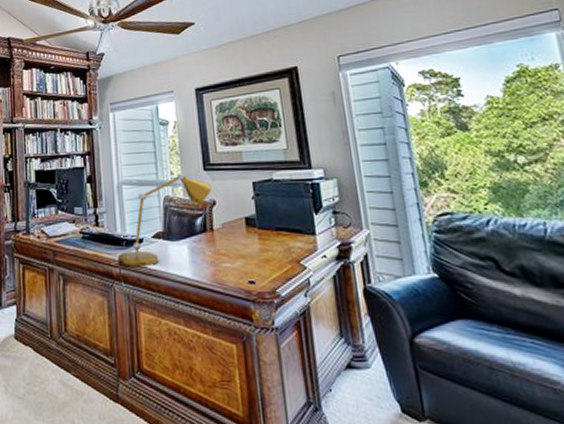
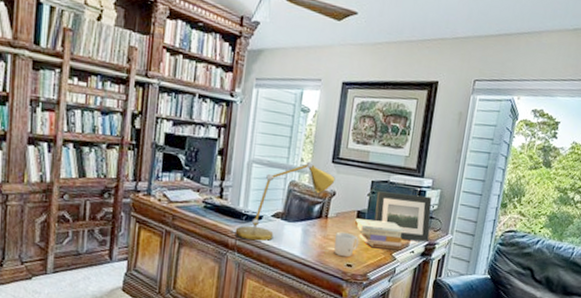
mug: none [226,243,257,273] -> present [334,231,359,258]
books: none [245,224,311,258] -> present [355,218,404,251]
picture frame: none [261,189,340,243] -> present [374,191,432,242]

